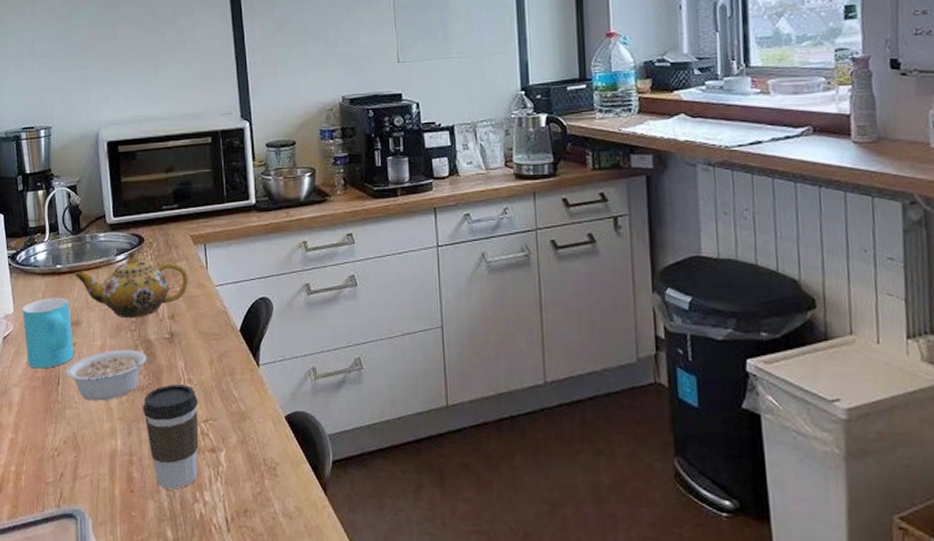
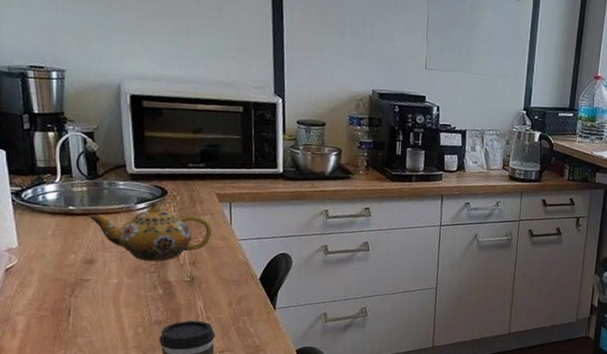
cup: present [22,297,75,369] -> none [28,236,88,301]
legume: present [65,349,155,401] -> none [77,288,173,332]

